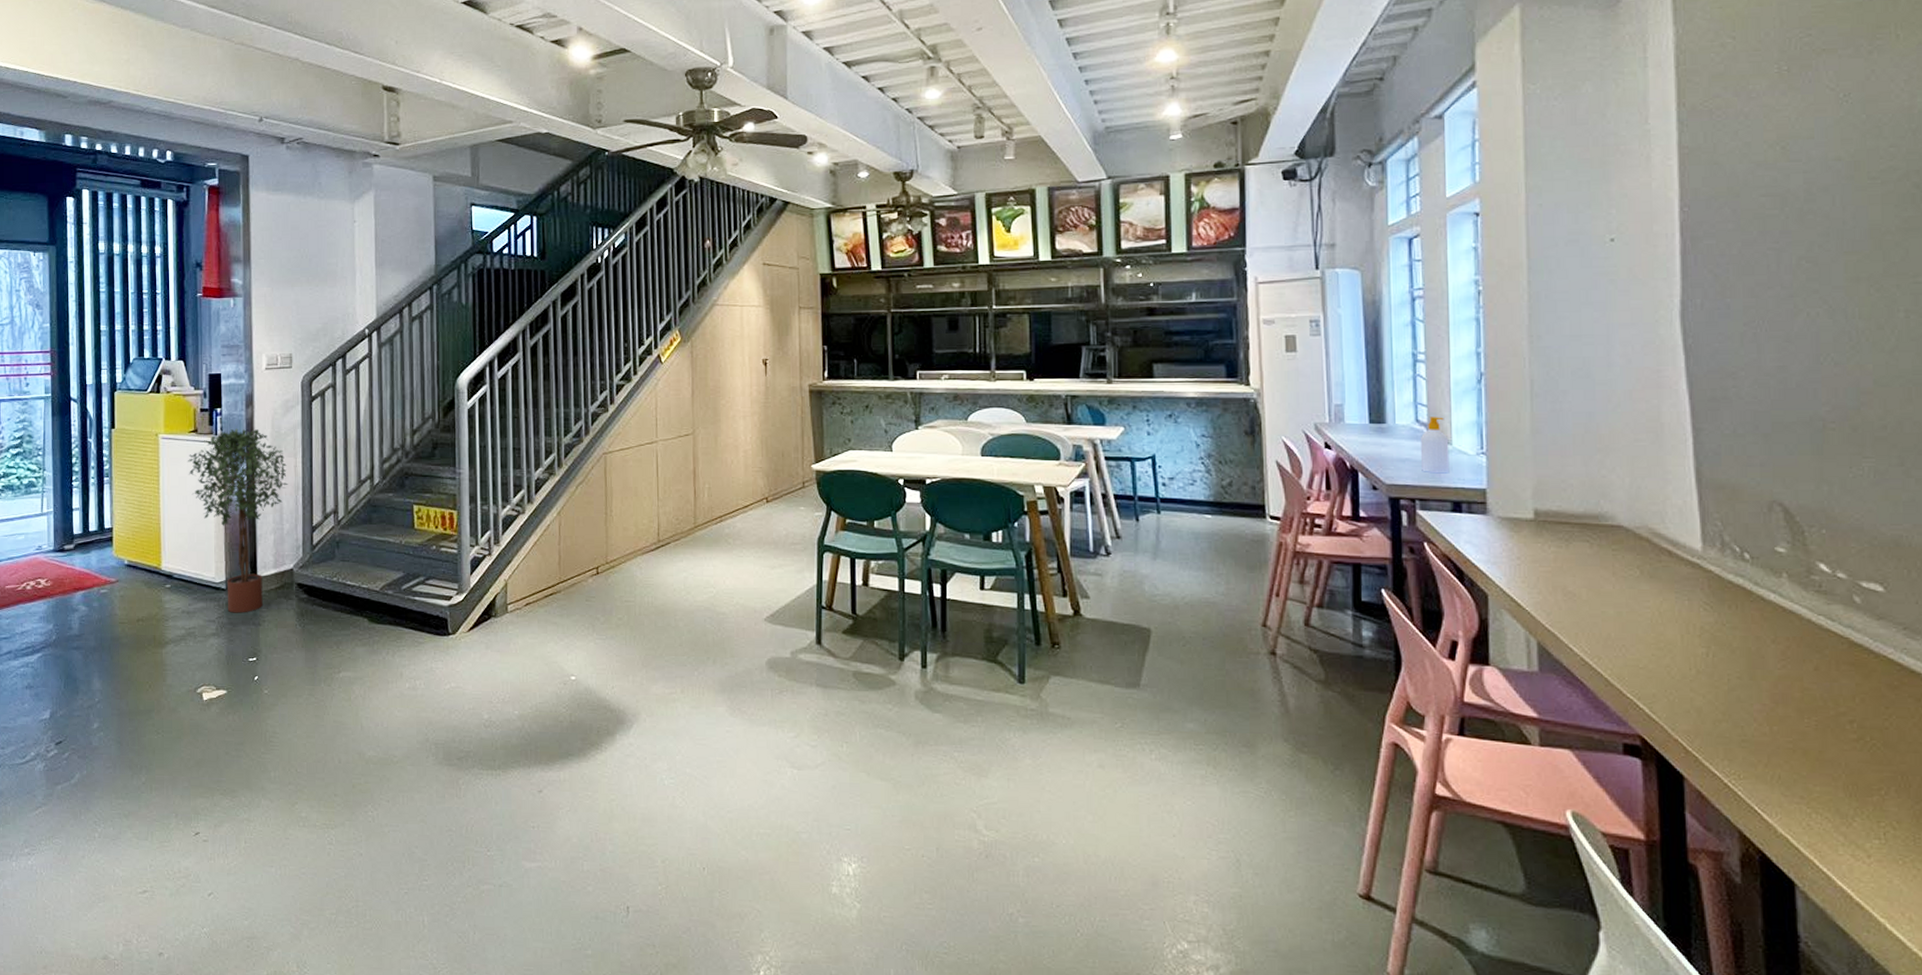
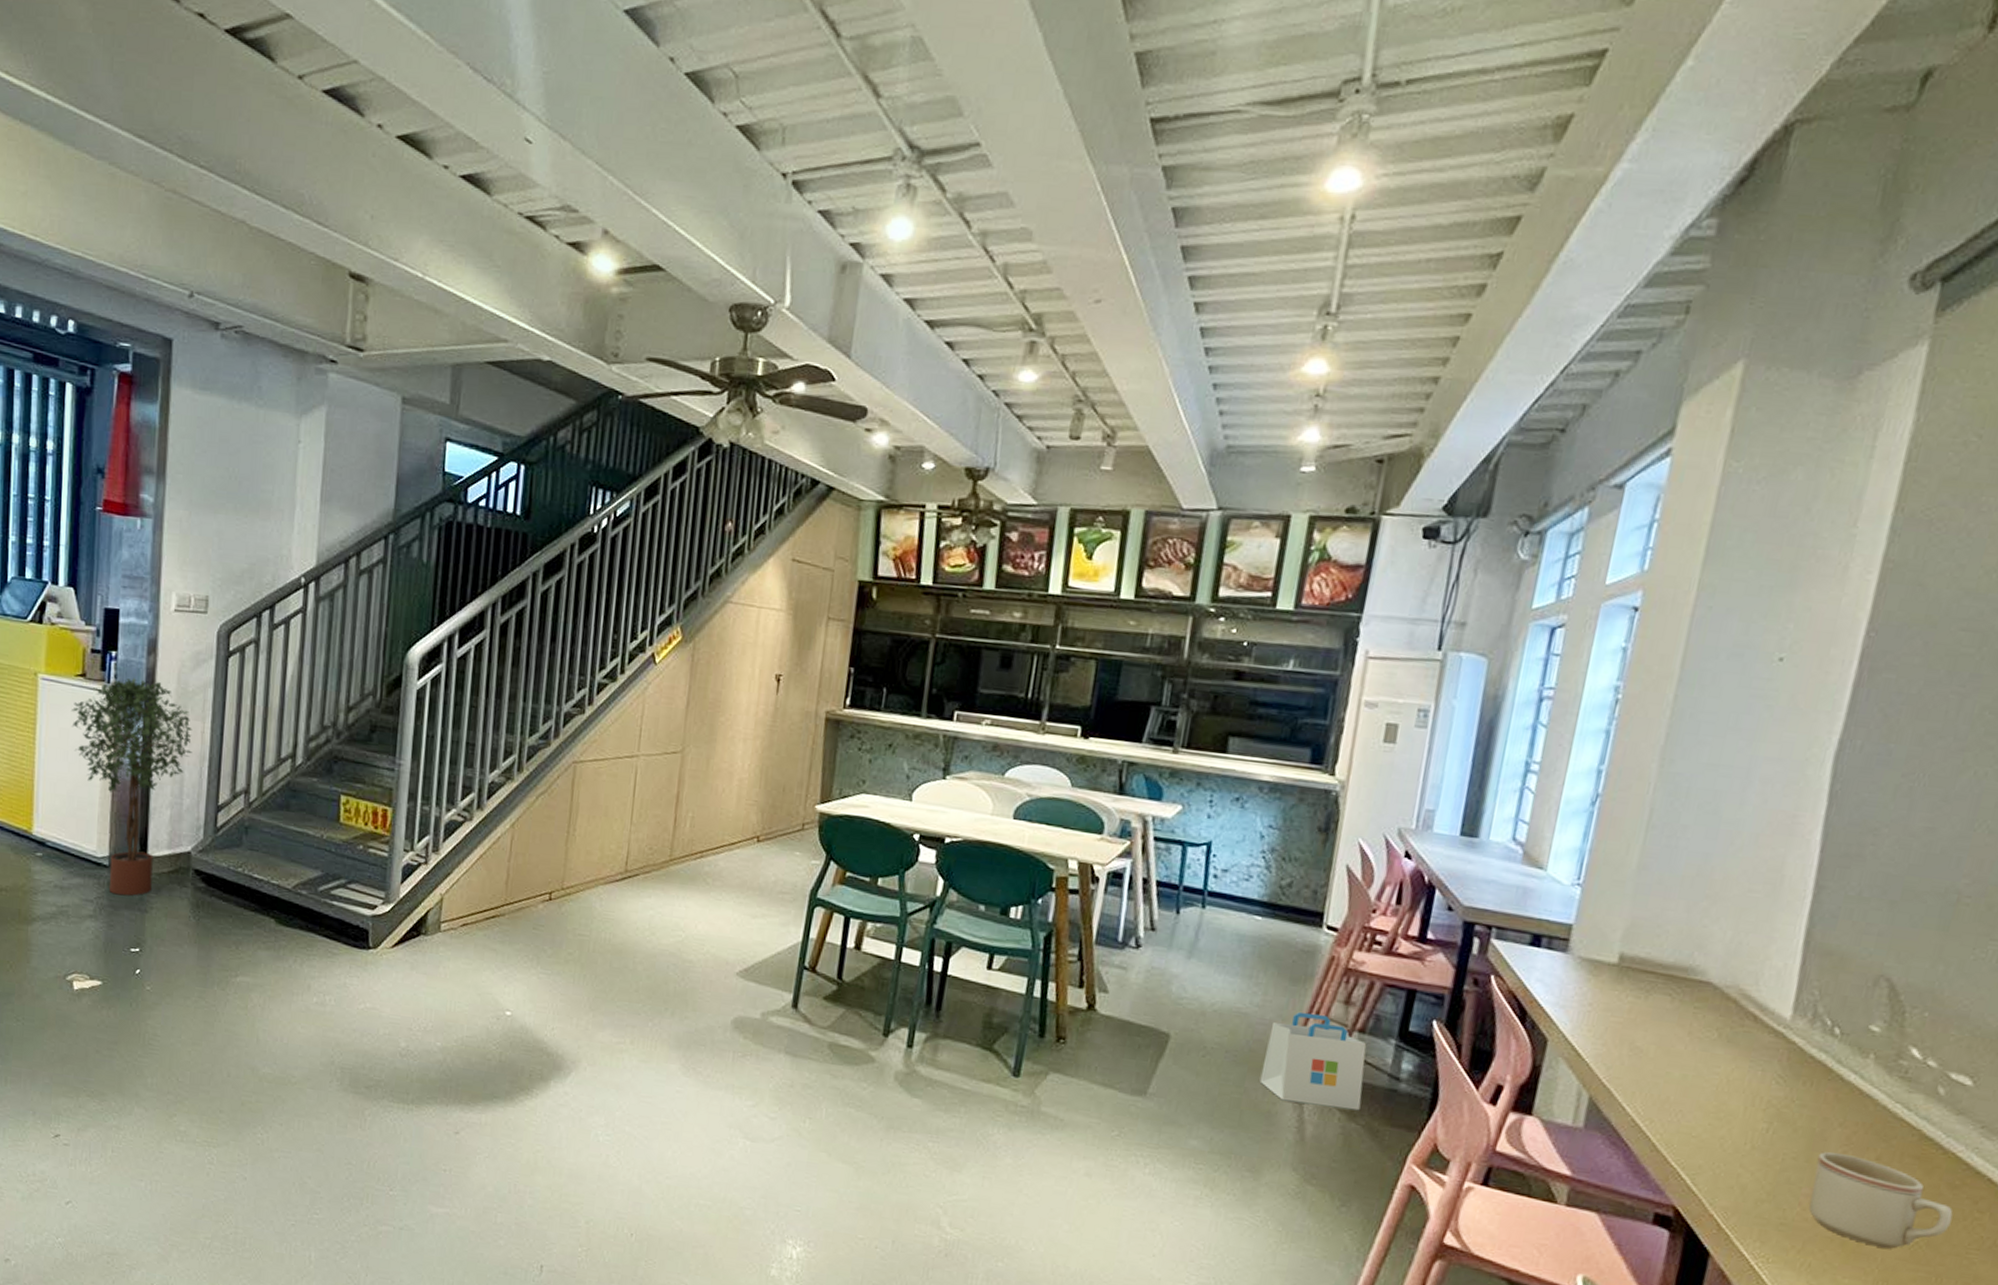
shopping bag: none [1238,595,1333,679] -> present [1259,1012,1367,1111]
soap bottle: present [1421,417,1450,474] -> none [1506,836,1545,903]
mug: none [1760,668,1900,753] -> present [1808,1152,1953,1249]

